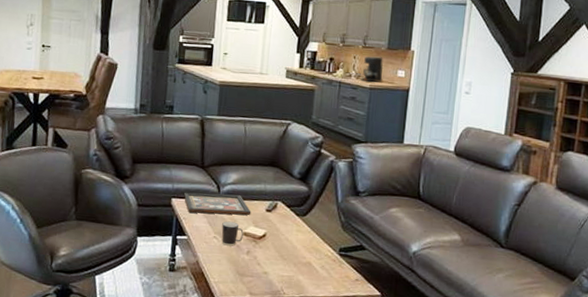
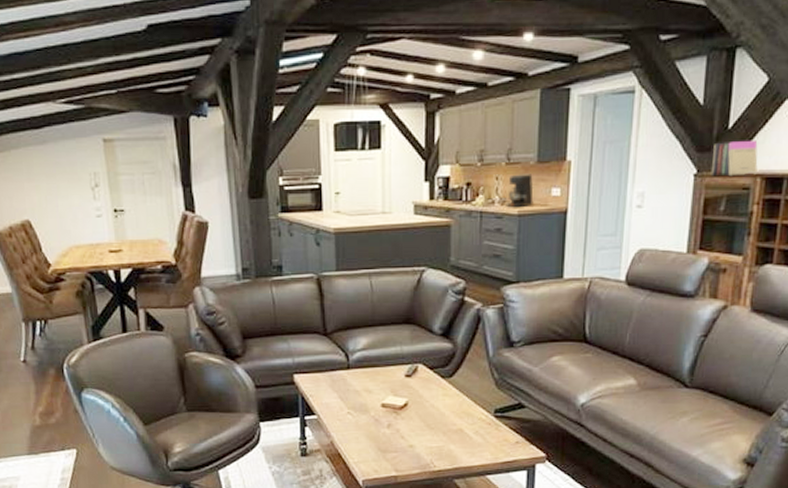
decorative tray: present [183,192,251,215] -> none [306,362,388,388]
mug: present [221,221,244,246] -> none [356,393,381,421]
books: none [524,50,562,80] -> present [710,140,758,177]

